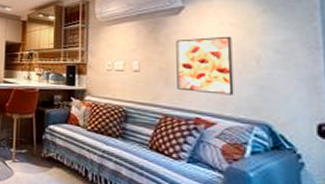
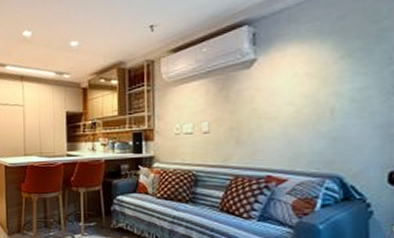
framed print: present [176,36,234,96] -> none [247,87,307,151]

